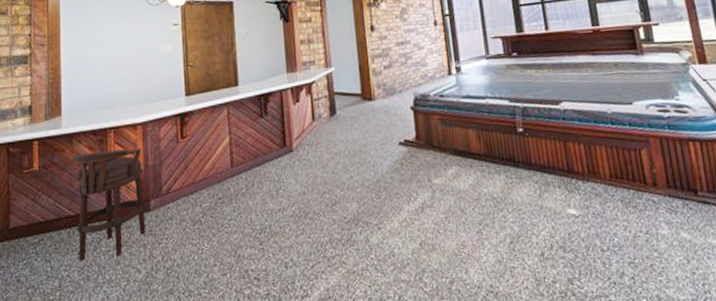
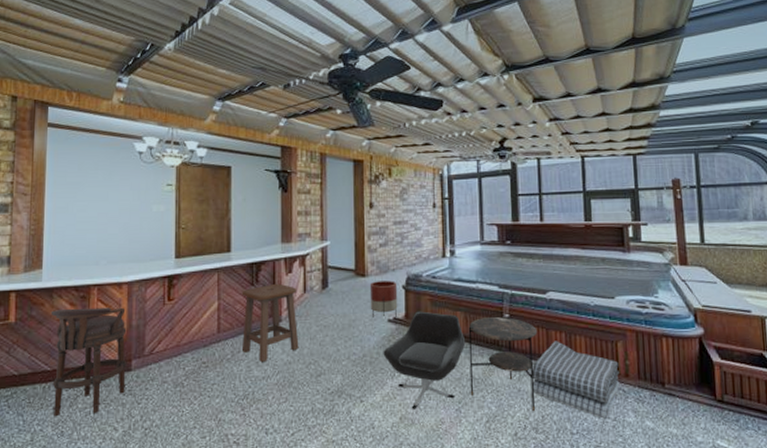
stool: none [251,113,312,194] -> present [241,283,299,362]
planter: none [377,102,408,142] -> present [369,281,398,318]
lounge chair: none [396,131,481,234] -> present [383,311,466,409]
side table: none [482,131,560,230] -> present [468,316,538,412]
towel: none [552,152,649,233] -> present [531,341,620,419]

